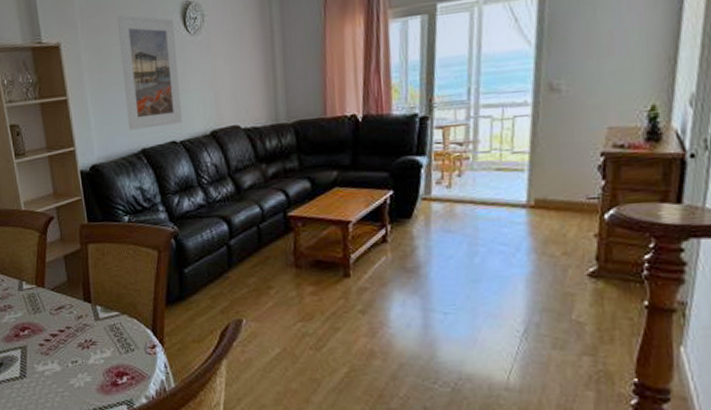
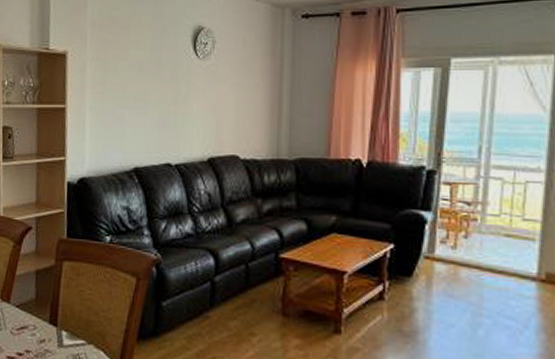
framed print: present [116,14,182,130] -> none [123,31,184,147]

